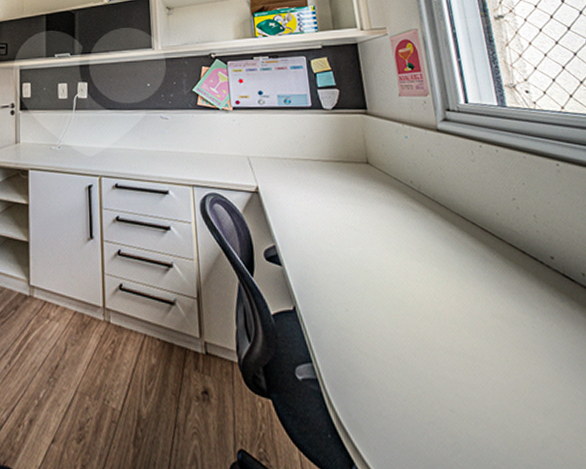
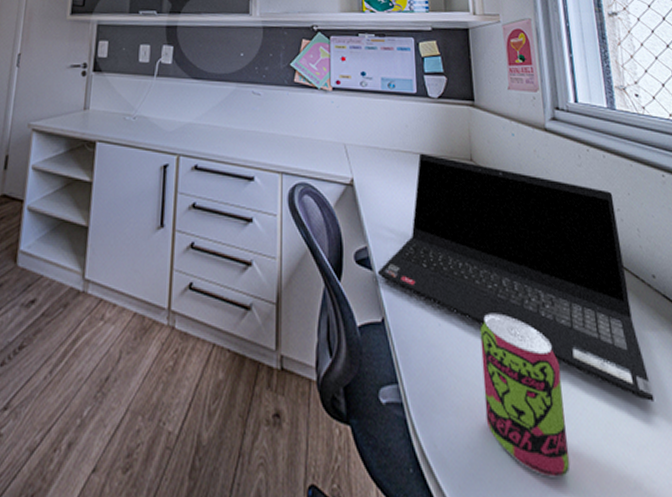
laptop computer: none [286,160,558,370] -> present [377,153,654,401]
beverage can: none [385,297,479,439] -> present [479,313,570,477]

